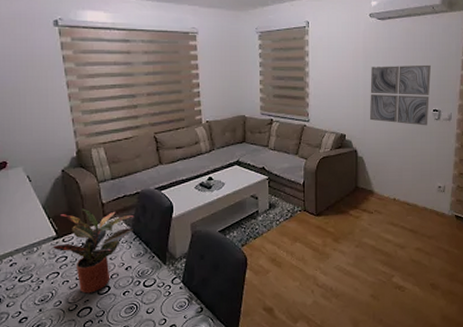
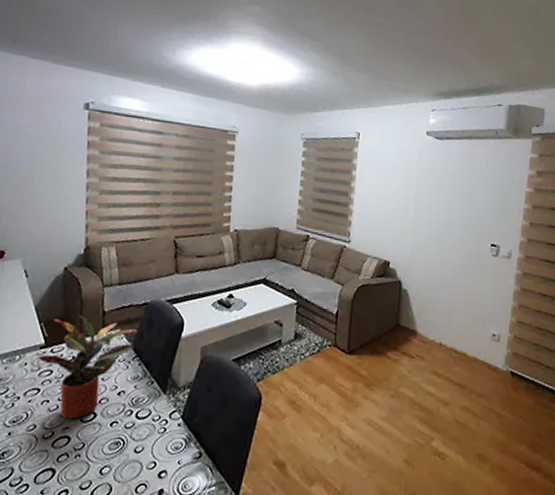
wall art: present [370,64,432,126] -> none [419,189,492,262]

